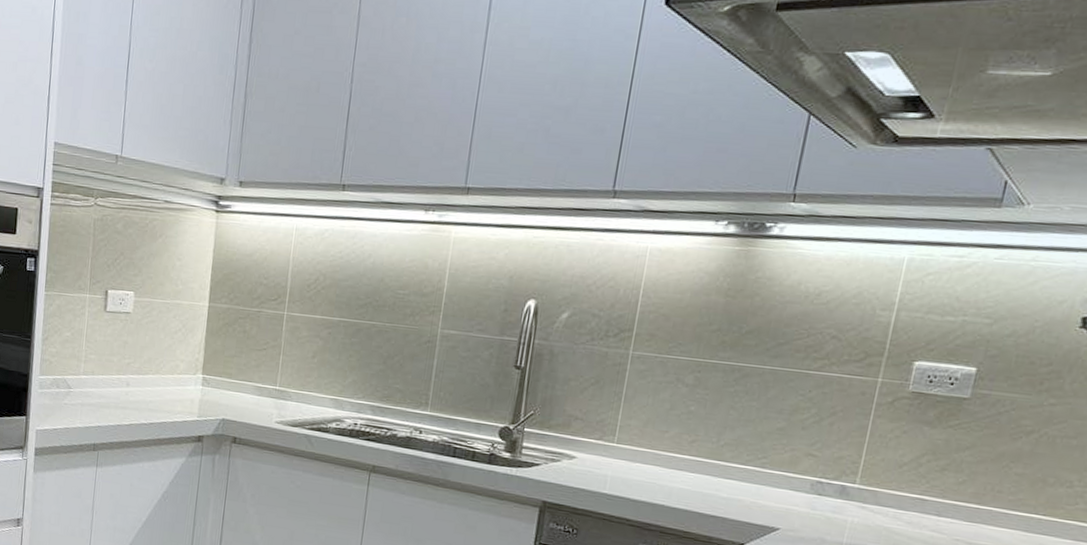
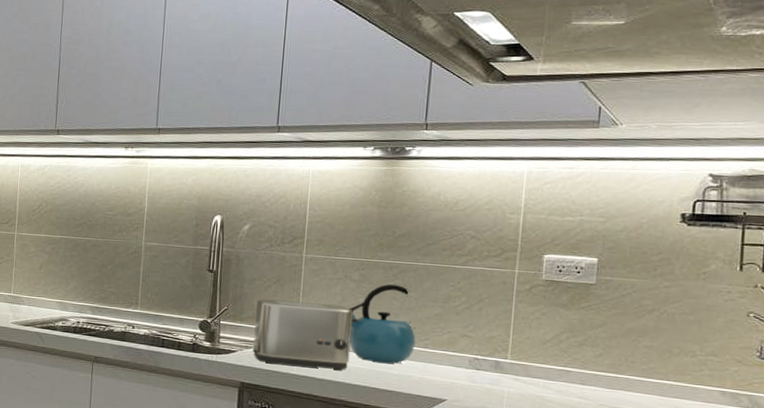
toaster: none [559,403,687,492] -> present [252,299,358,371]
kettle: none [674,390,753,485] -> present [348,284,416,364]

